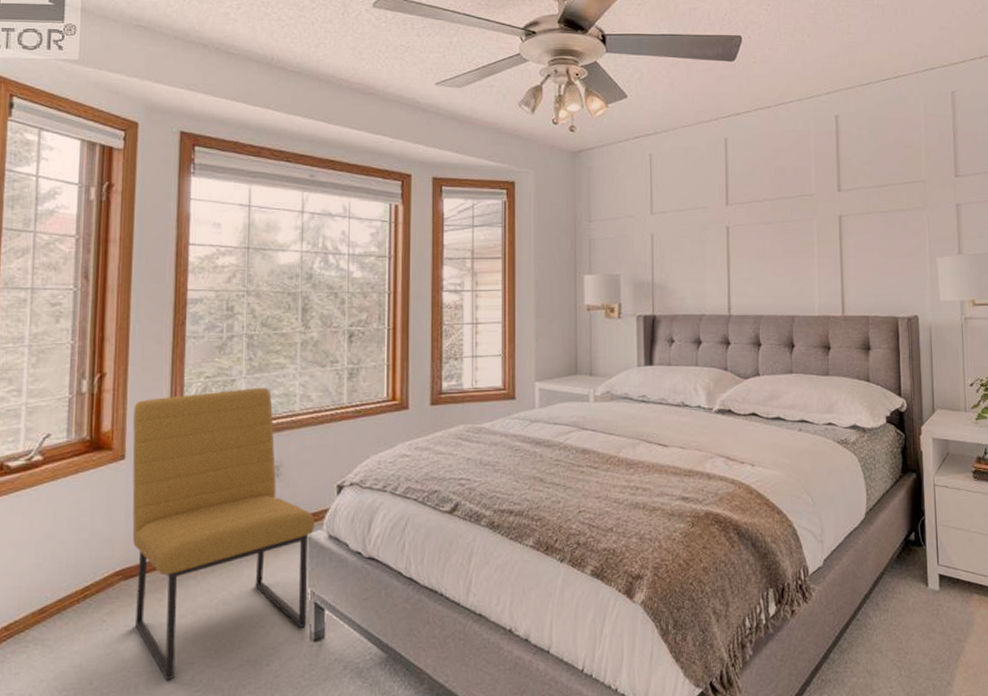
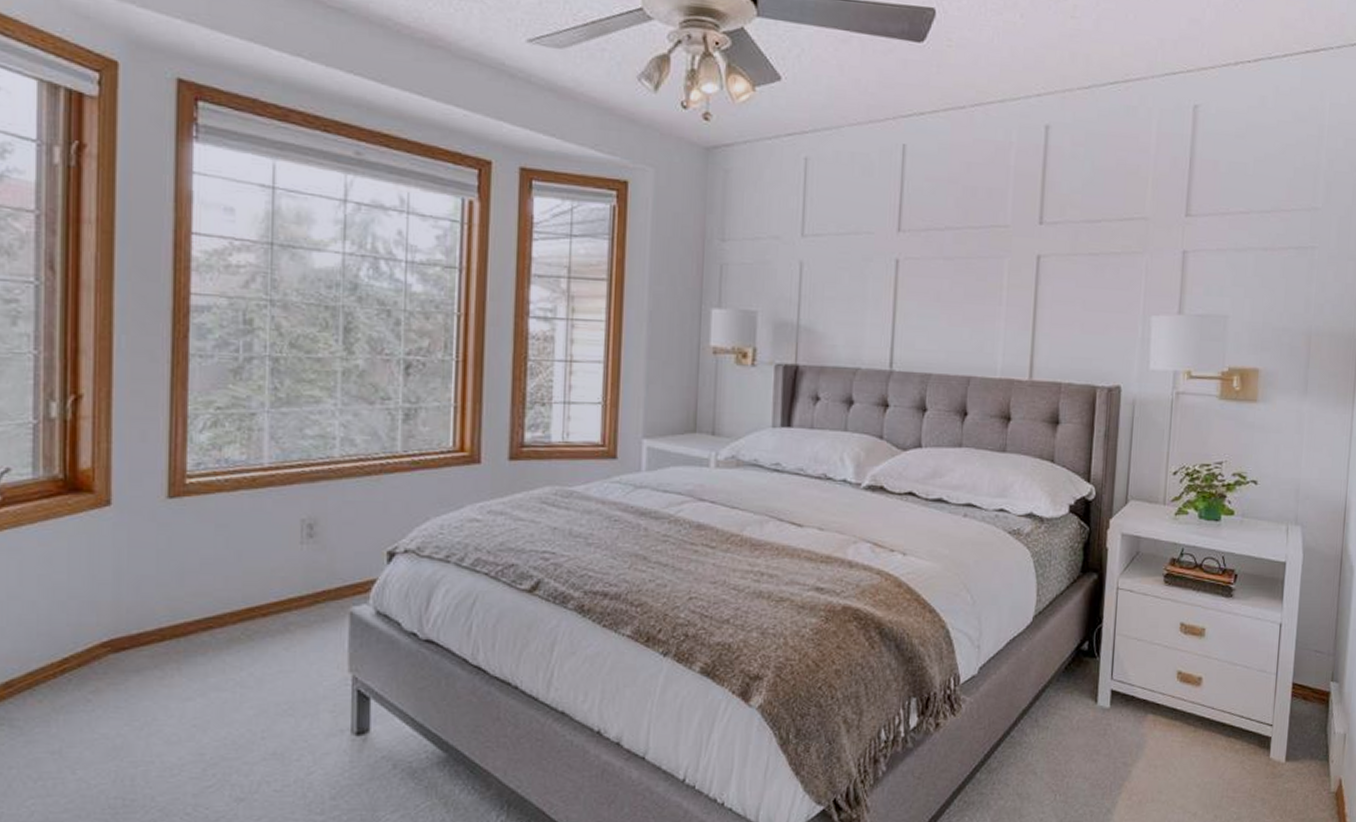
chair: present [132,388,315,681] -> none [120,425,358,773]

